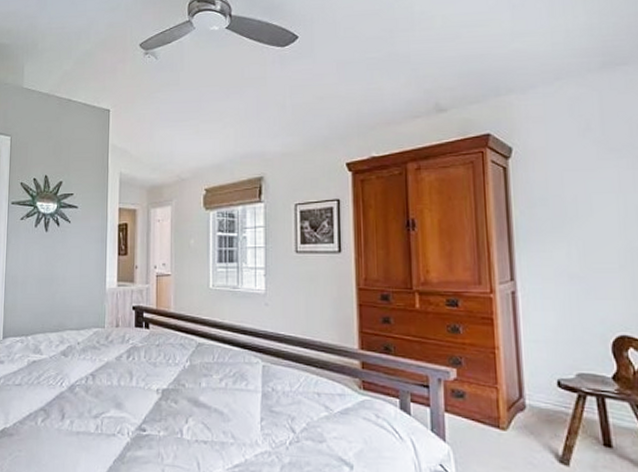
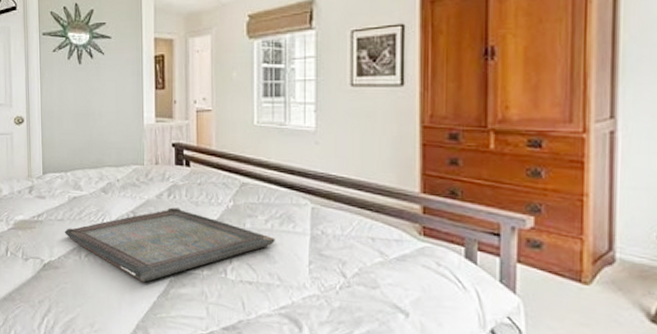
serving tray: none [21,369,229,447] -> present [64,207,275,283]

